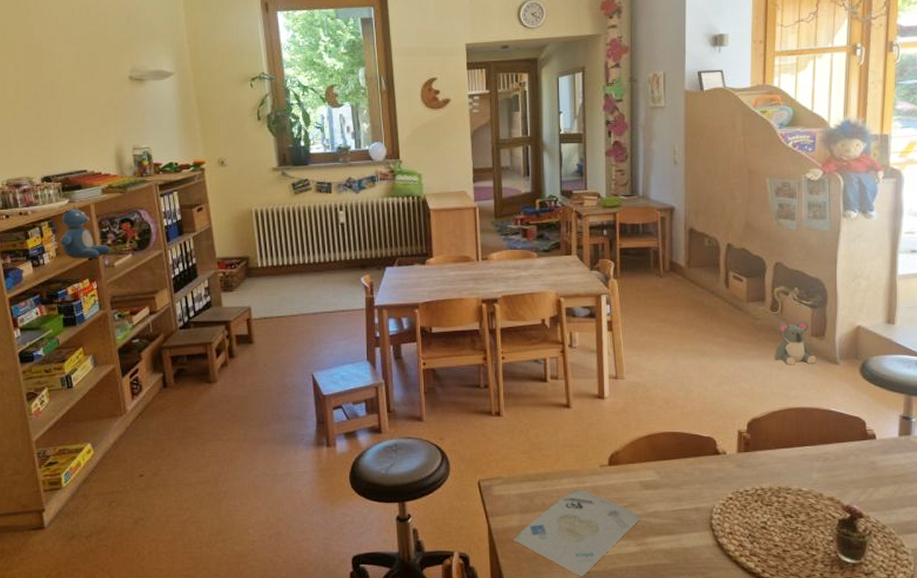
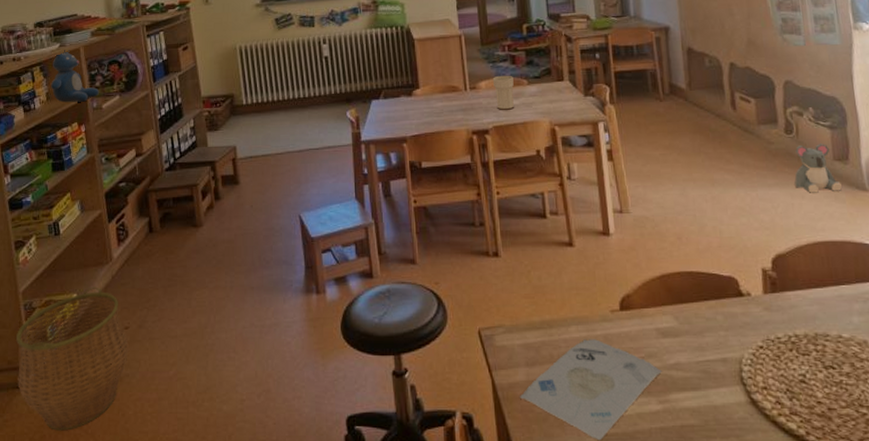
basket: none [31,437,143,568] -> present [16,286,128,431]
cup: none [504,247,524,281] -> present [492,75,514,110]

